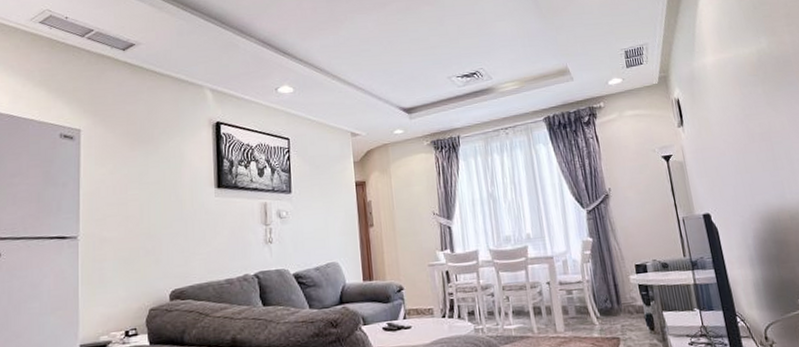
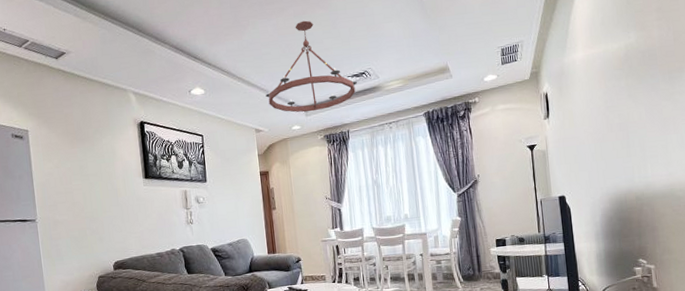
chandelier: none [364,16,469,115] -> present [265,20,358,113]

